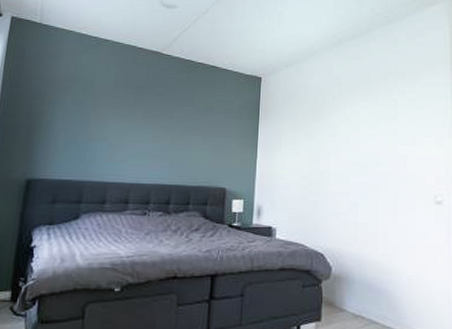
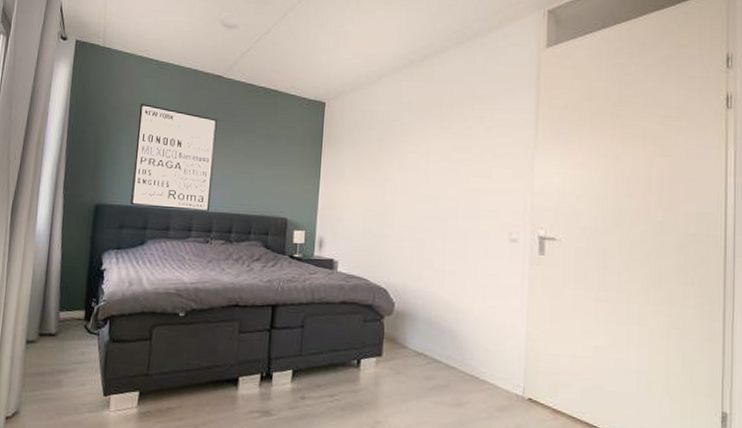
wall art: none [63,78,156,184] -> present [129,104,217,212]

